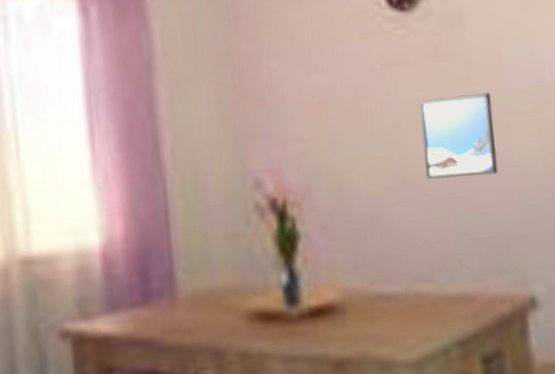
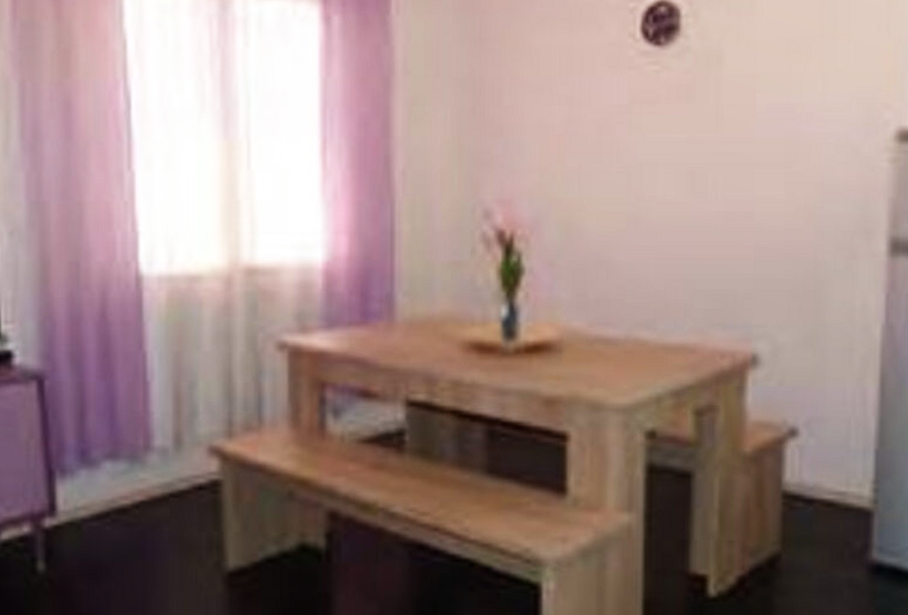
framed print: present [419,92,498,179] -> none [660,139,740,226]

